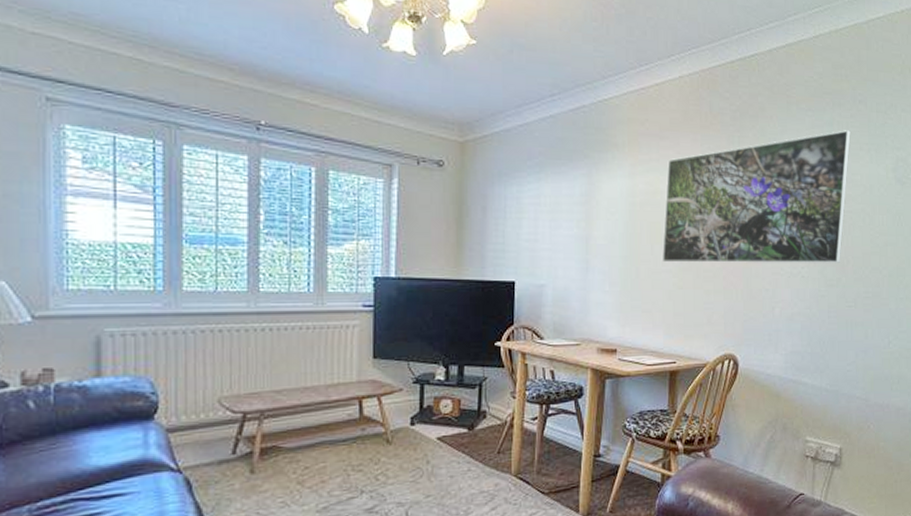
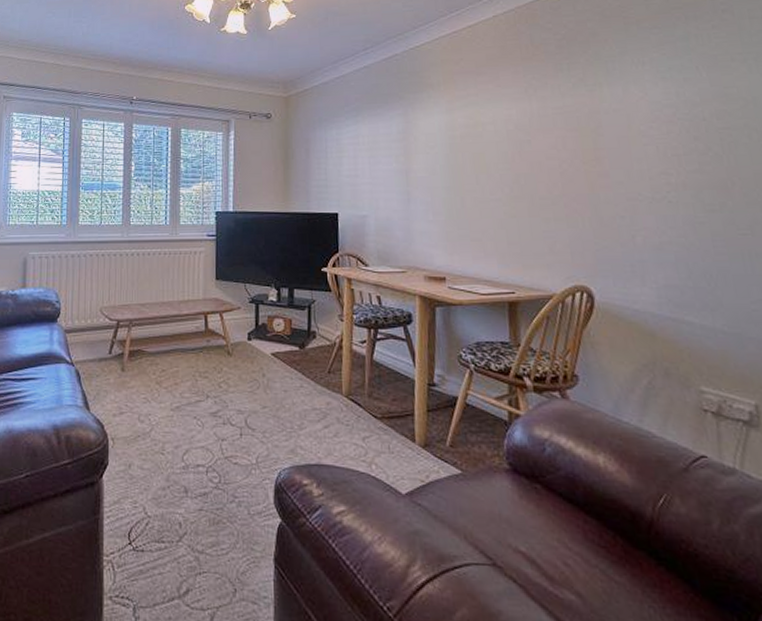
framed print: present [662,130,851,263] -> none [487,42,722,192]

